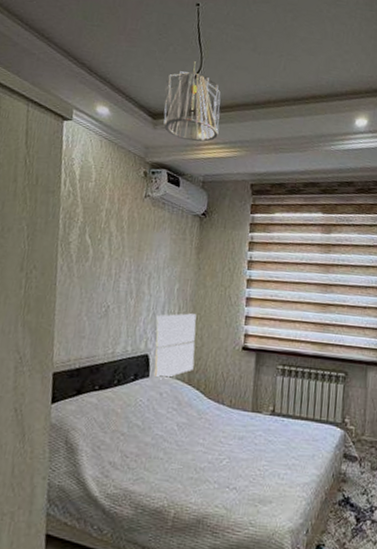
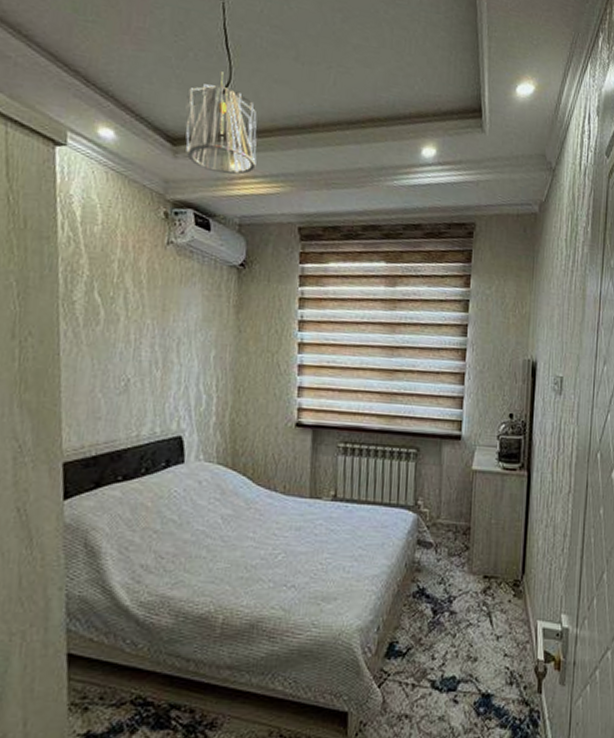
wall art: present [153,313,197,380] -> none [189,385,239,466]

